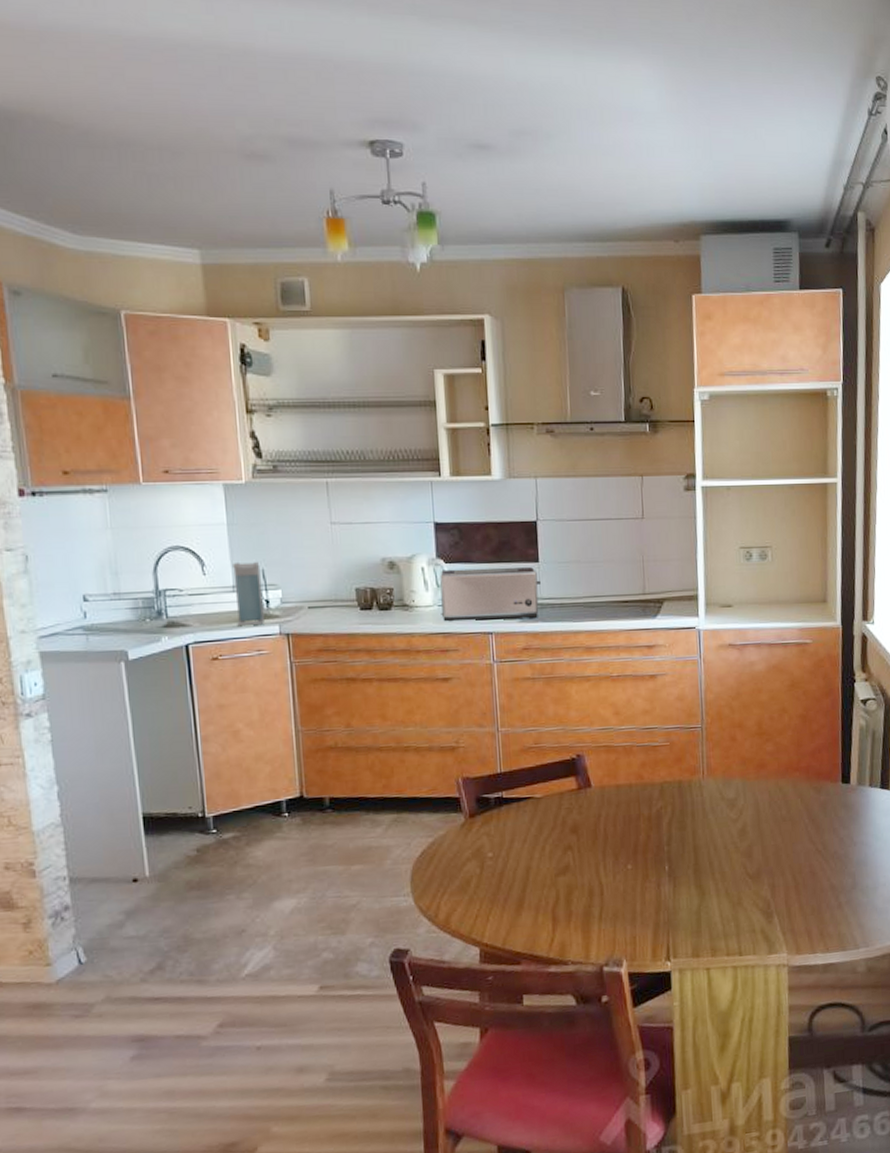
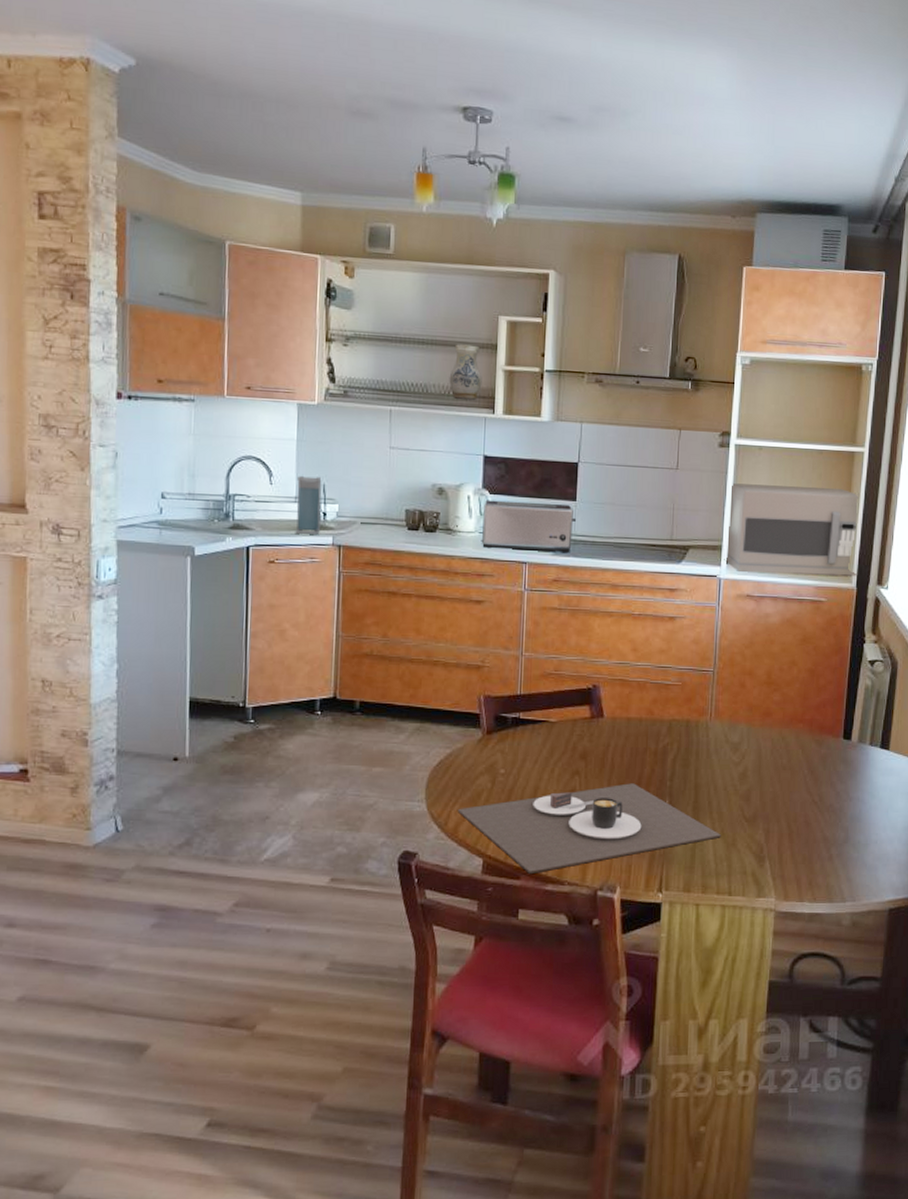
ceramic pitcher: none [387,404,424,465] -> present [449,344,482,401]
place setting: none [448,852,726,959] -> present [458,783,721,875]
microwave: none [701,523,842,622] -> present [724,483,860,576]

